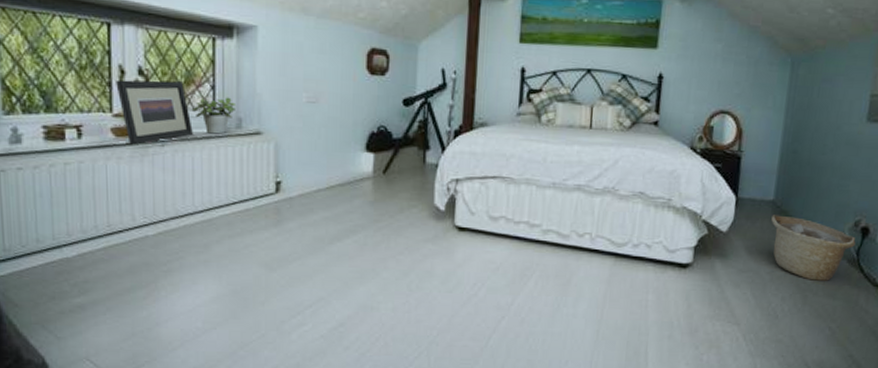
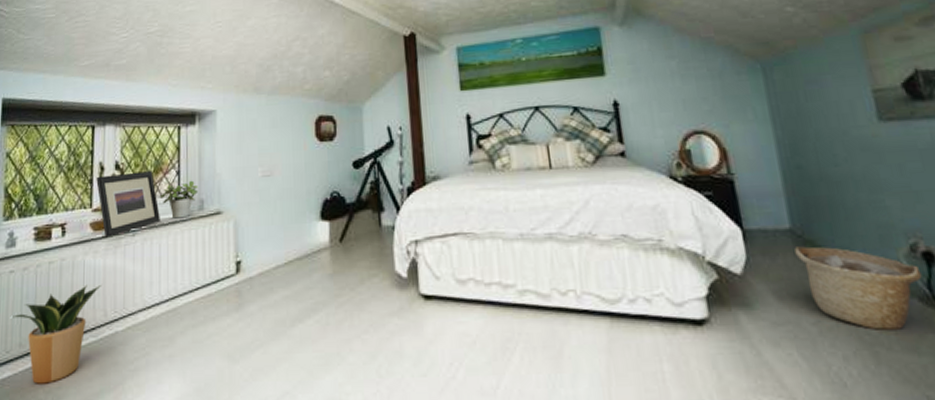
potted plant: none [25,189,129,278] -> present [12,284,102,384]

